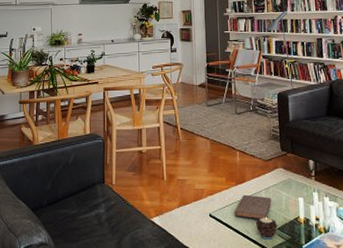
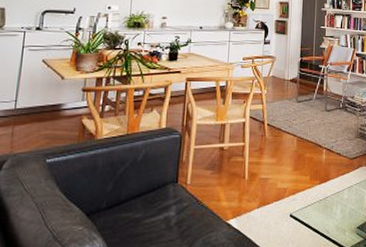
book: present [234,194,272,219] -> none [315,193,354,218]
candle: present [255,216,278,240] -> none [336,215,358,239]

